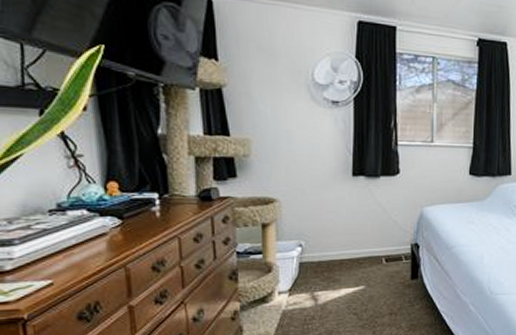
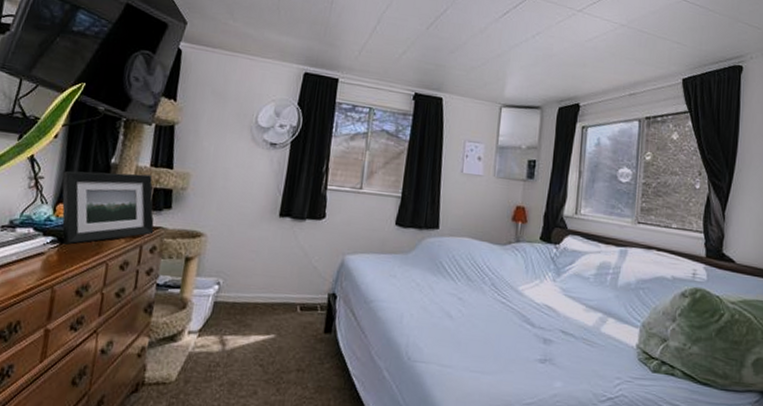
picture frame: none [103,143,223,223] -> present [62,171,154,245]

